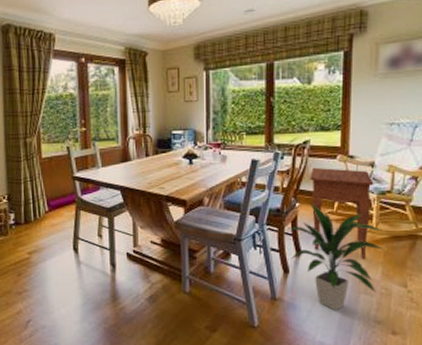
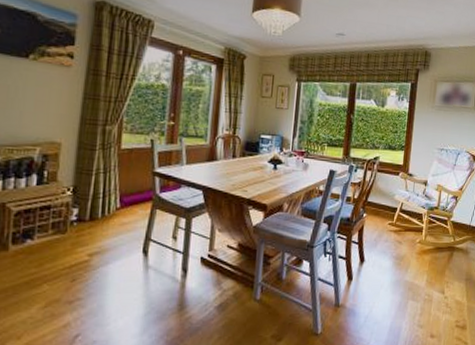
indoor plant: present [287,202,385,310] -> none [354,213,430,316]
side table: present [310,167,374,260] -> none [375,181,426,268]

